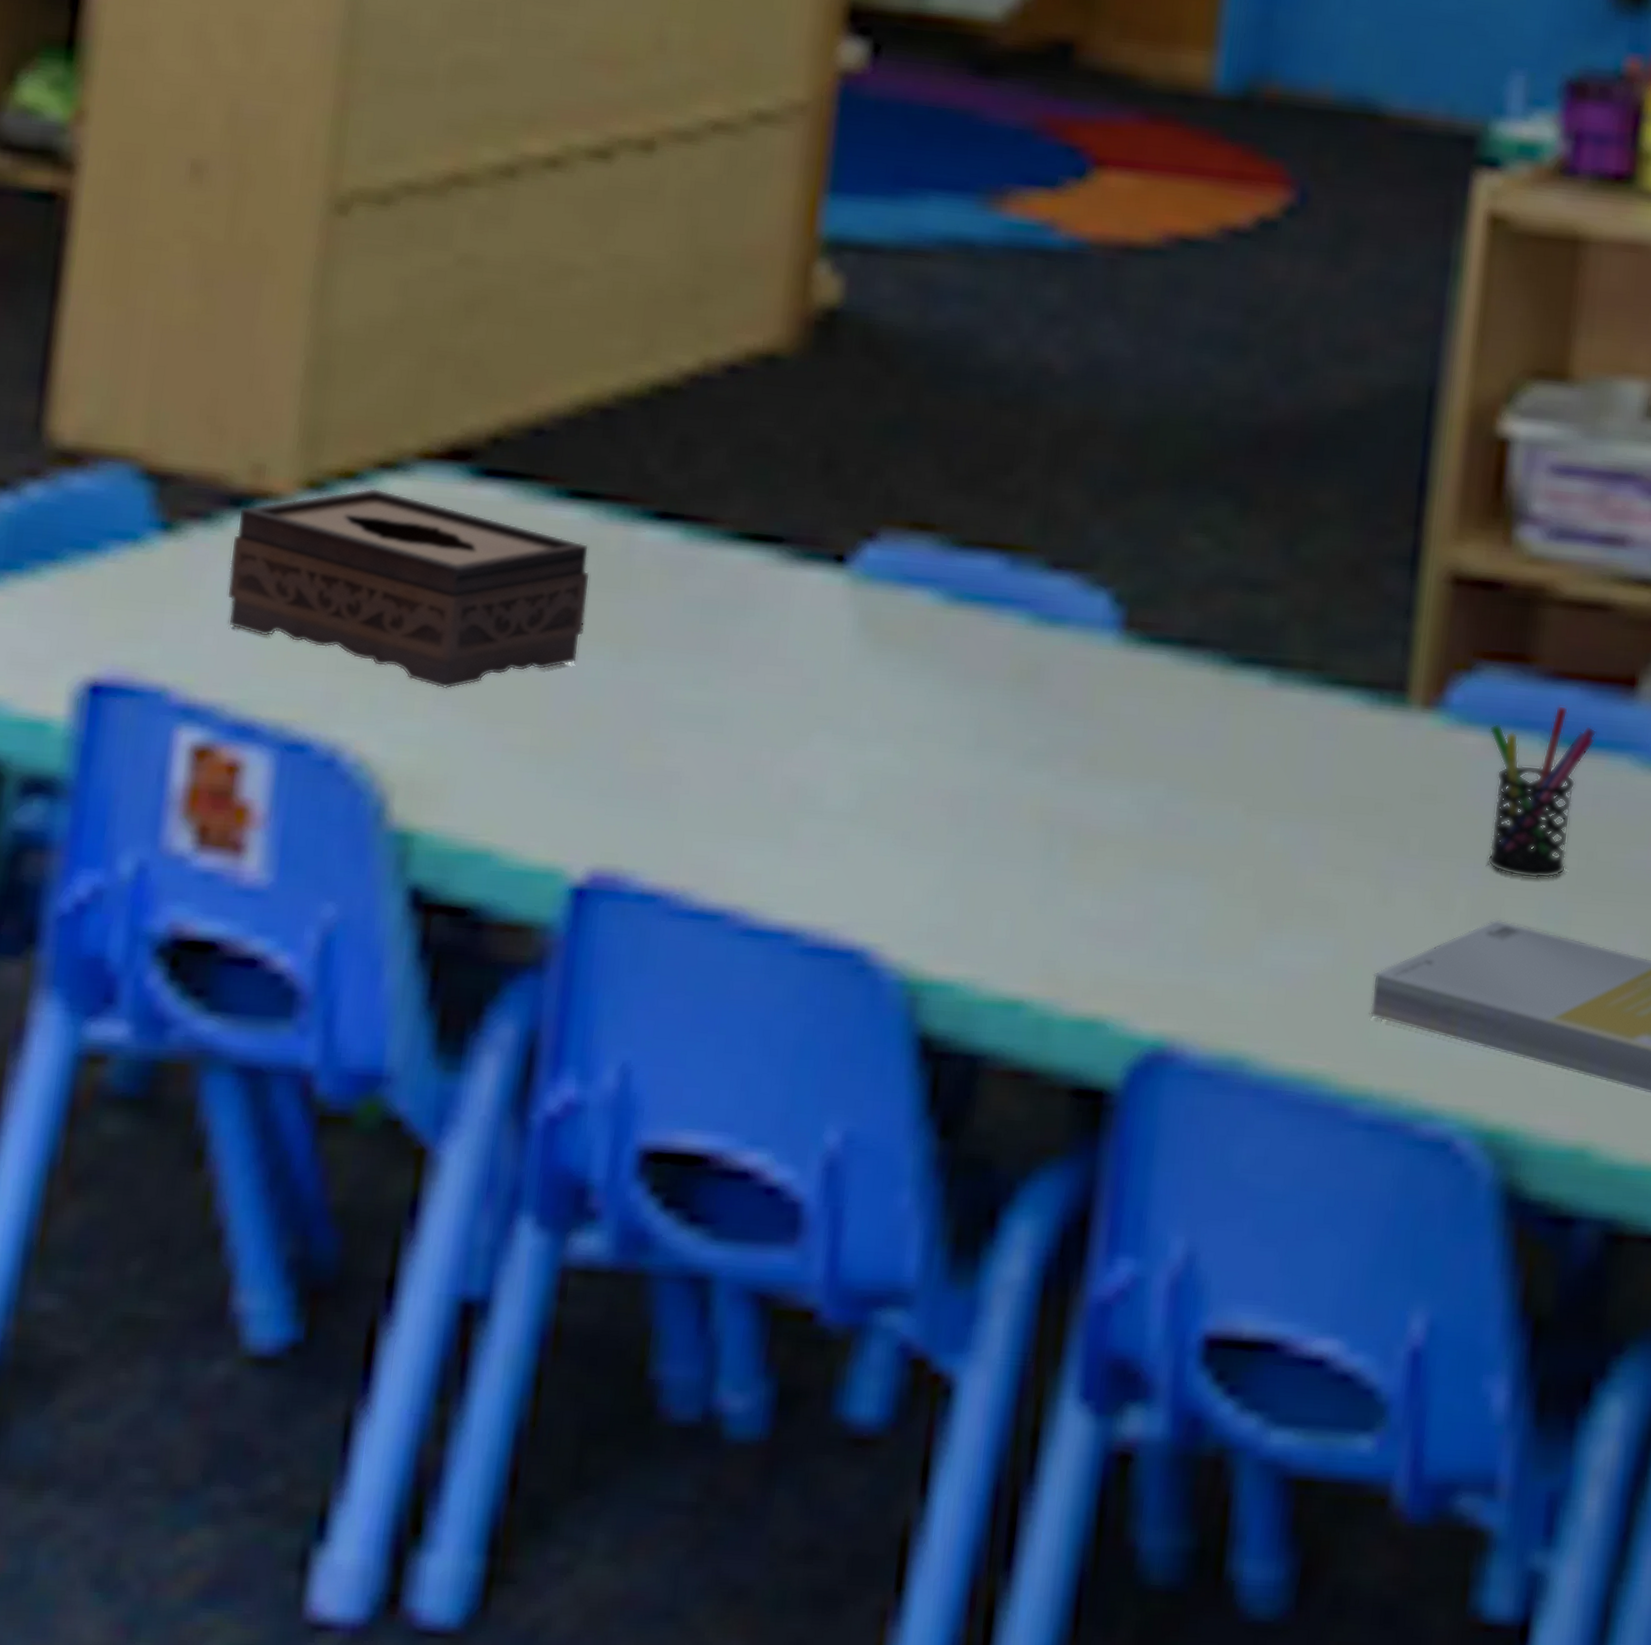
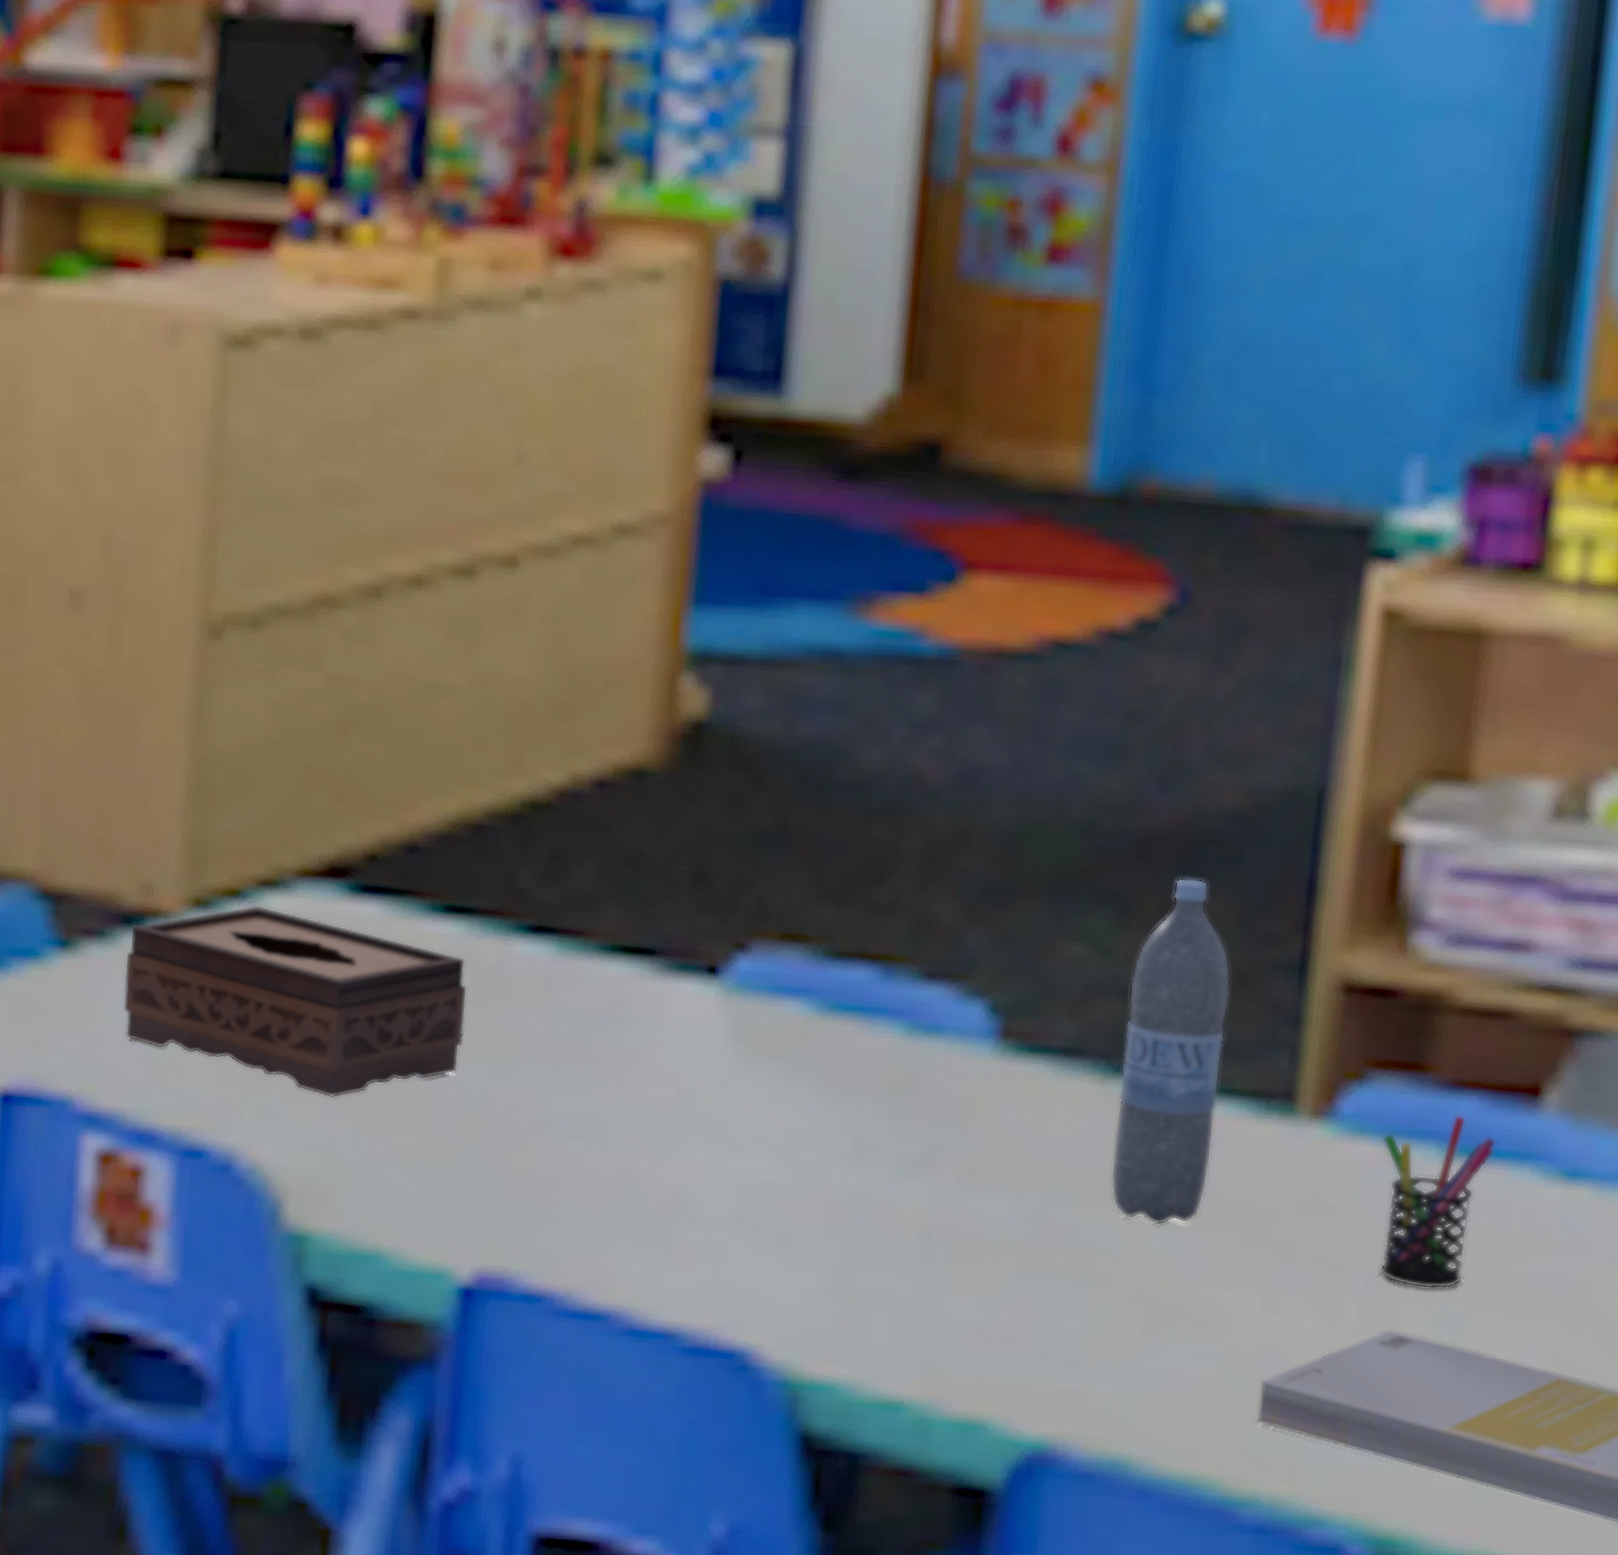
water bottle: none [1229,470,1347,818] -> present [1110,877,1231,1226]

